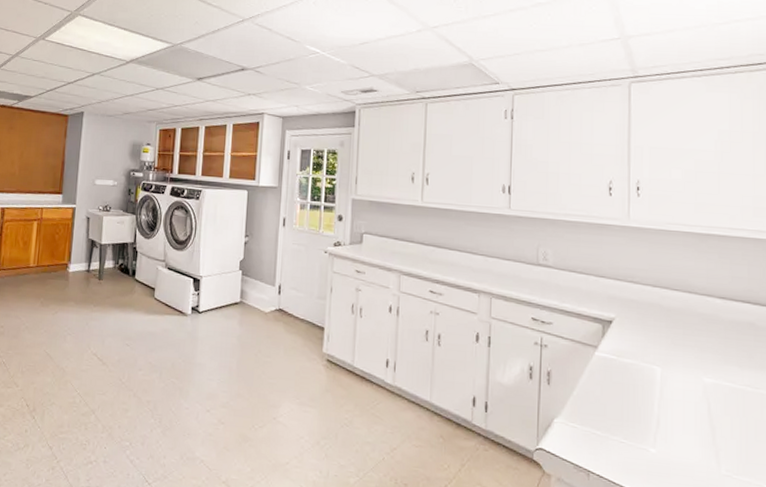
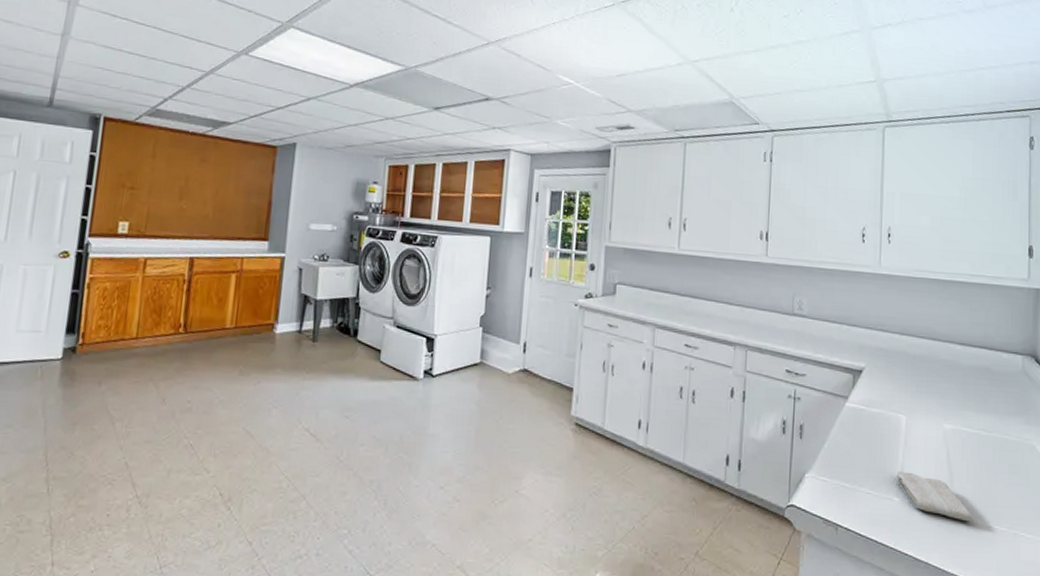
washcloth: none [651,422,740,479] -> present [896,471,973,522]

